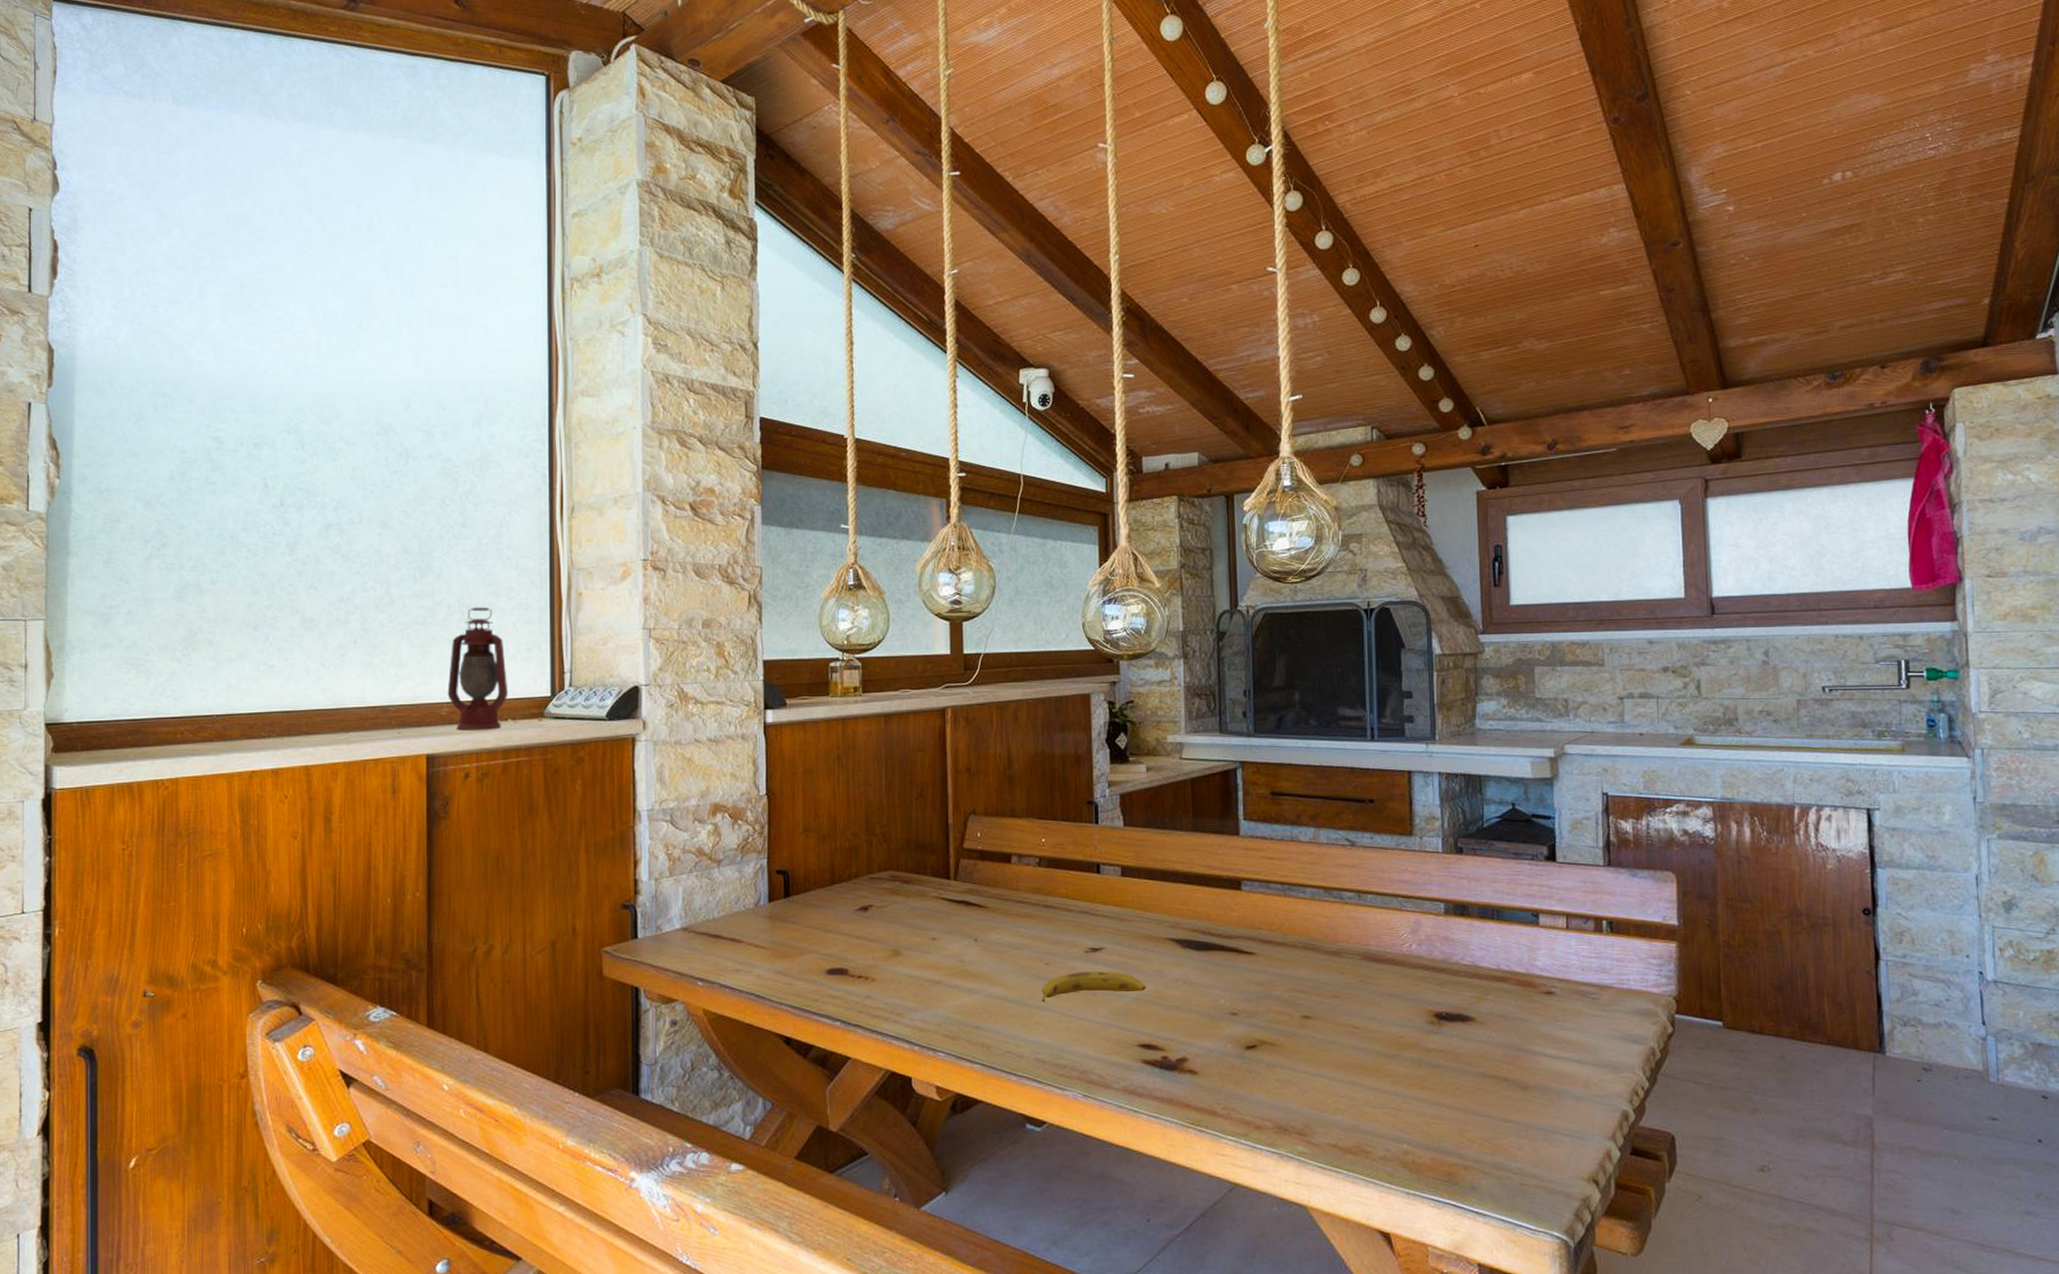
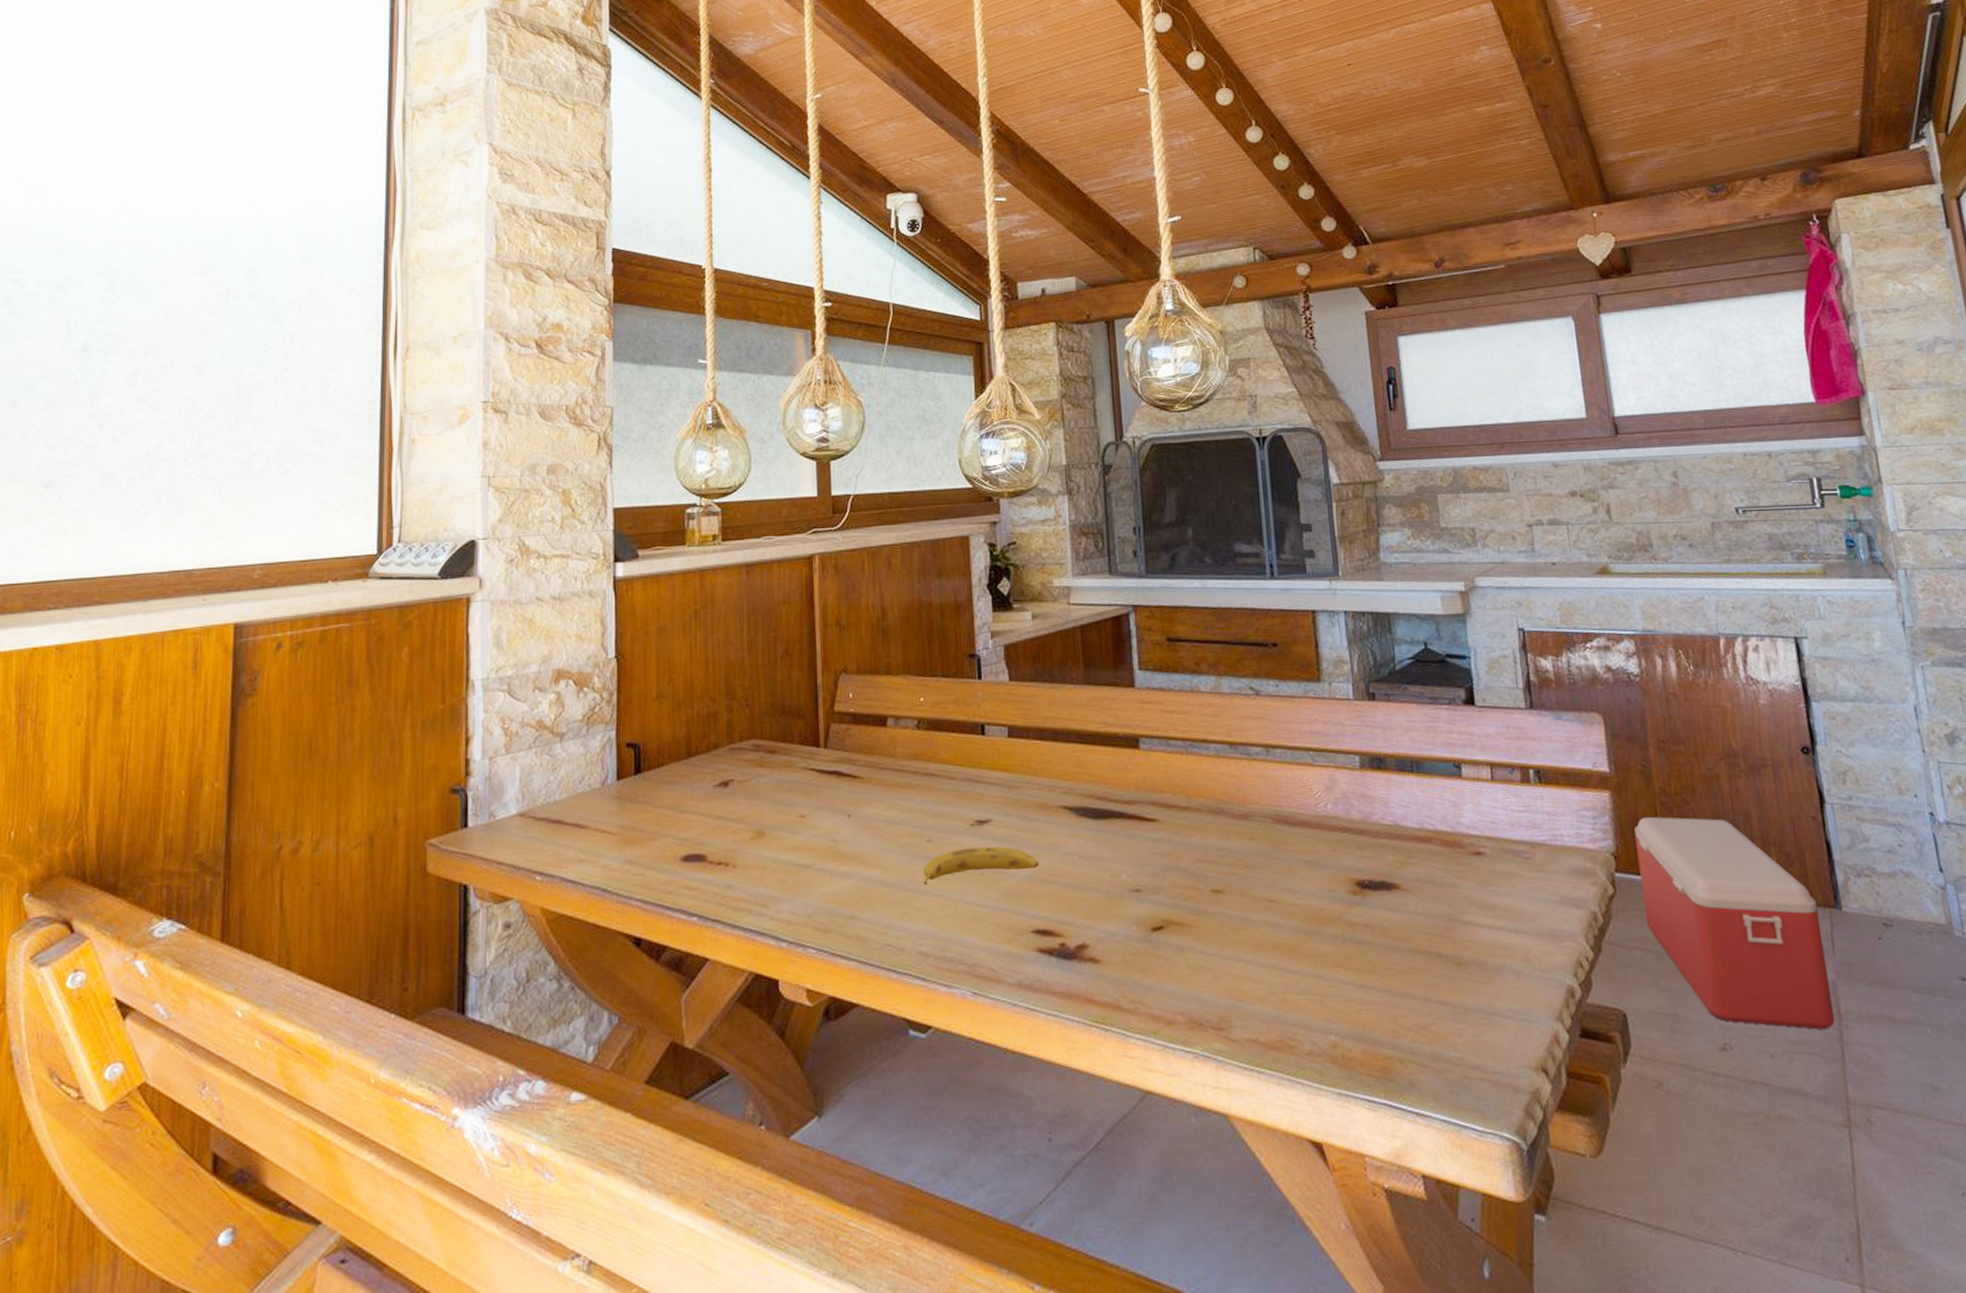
lantern: present [447,607,508,732] -> none [261,457,330,596]
cooler: none [1697,966,1867,1157] -> present [1634,816,1835,1029]

